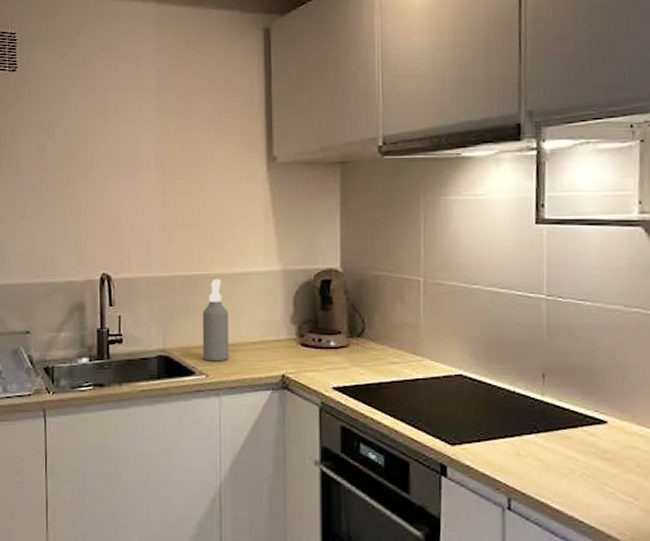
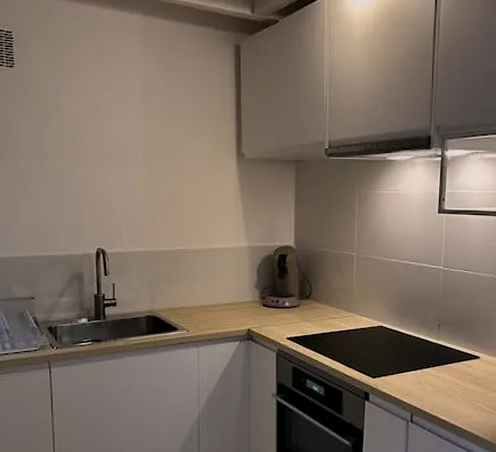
spray bottle: present [202,279,230,362] -> none [183,253,206,320]

